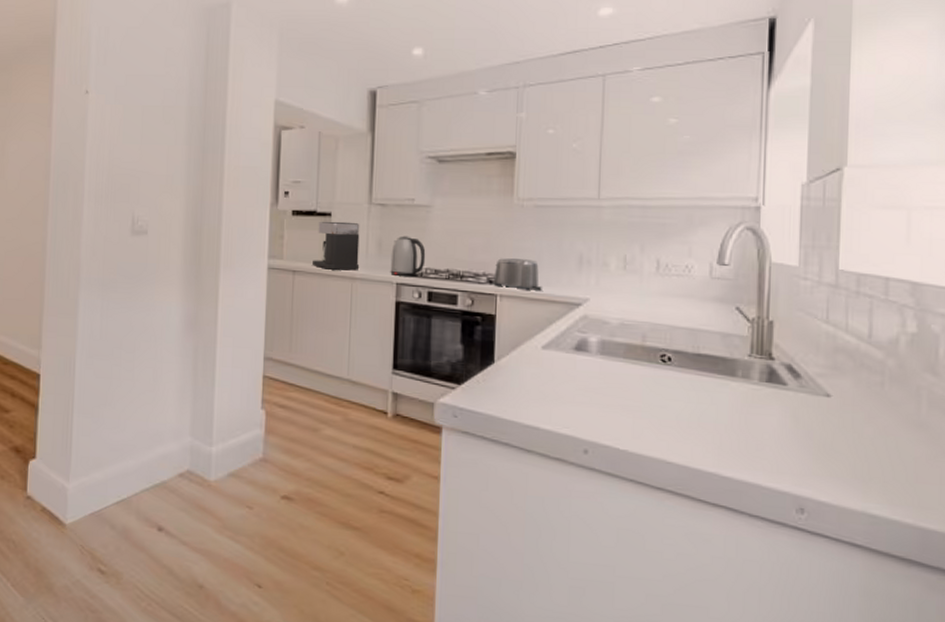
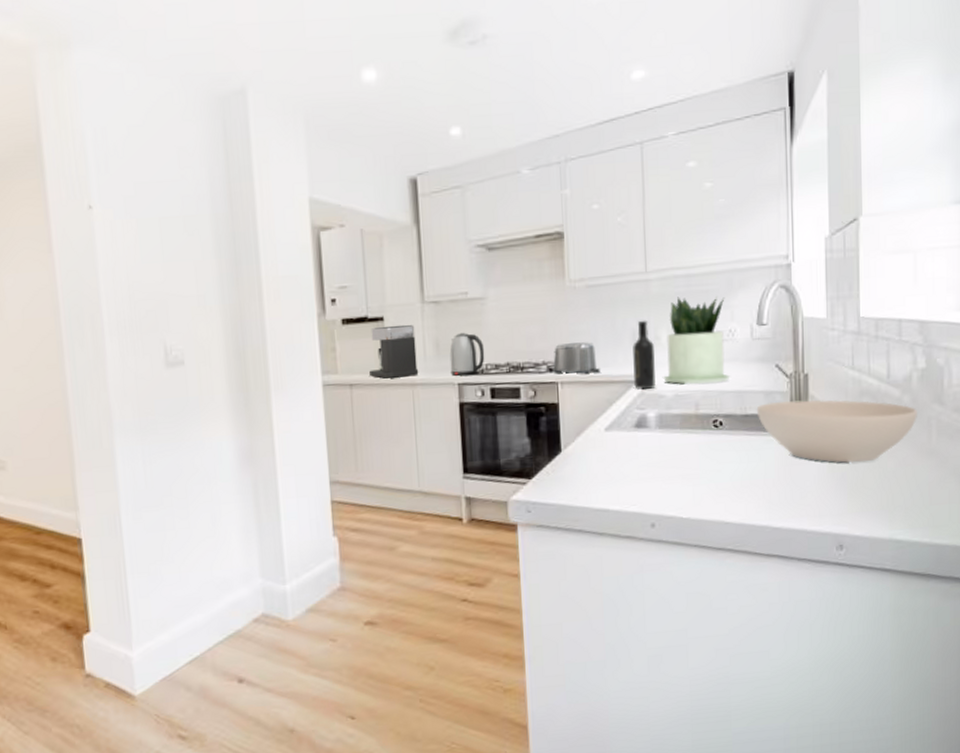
wine bottle: none [577,245,602,315] -> present [633,320,656,390]
planter: none [609,226,684,318] -> present [663,296,730,385]
bowl: none [710,345,904,424] -> present [756,400,917,463]

